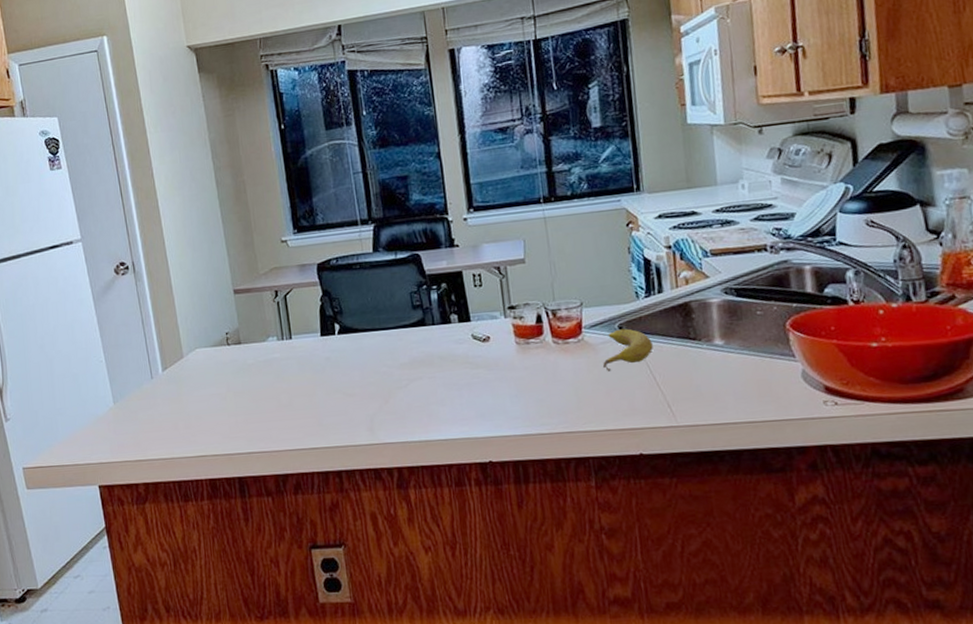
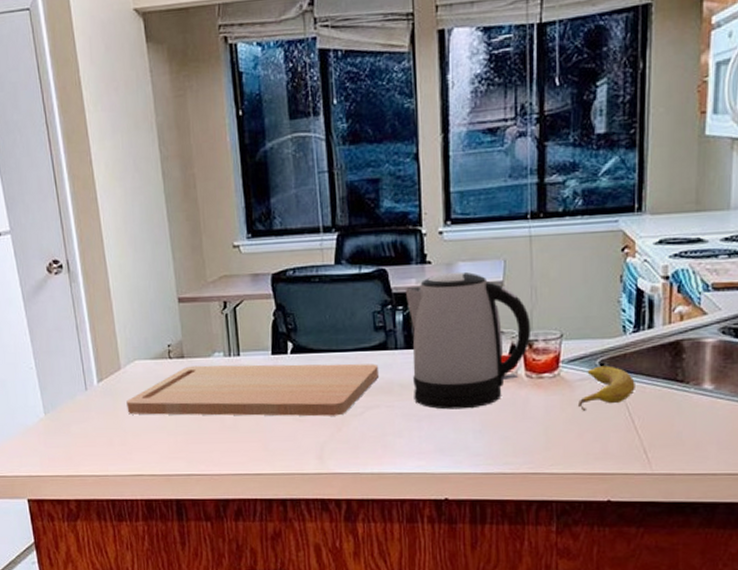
cutting board: none [189,339,420,399] -> present [126,363,380,417]
kettle: none [437,252,554,378] -> present [405,272,531,410]

